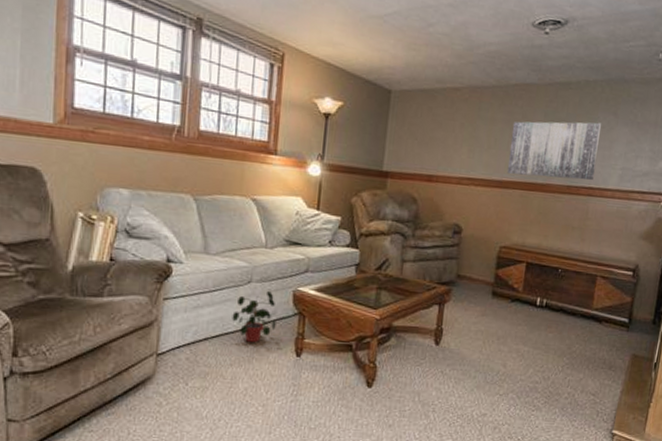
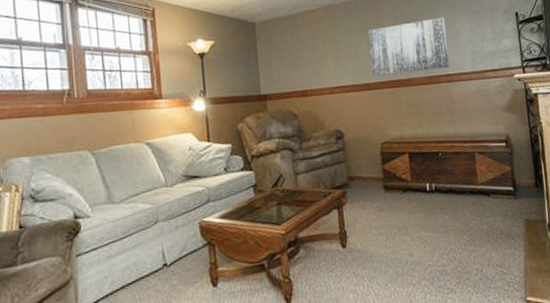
potted plant: present [232,291,276,343] -> none [144,228,189,283]

